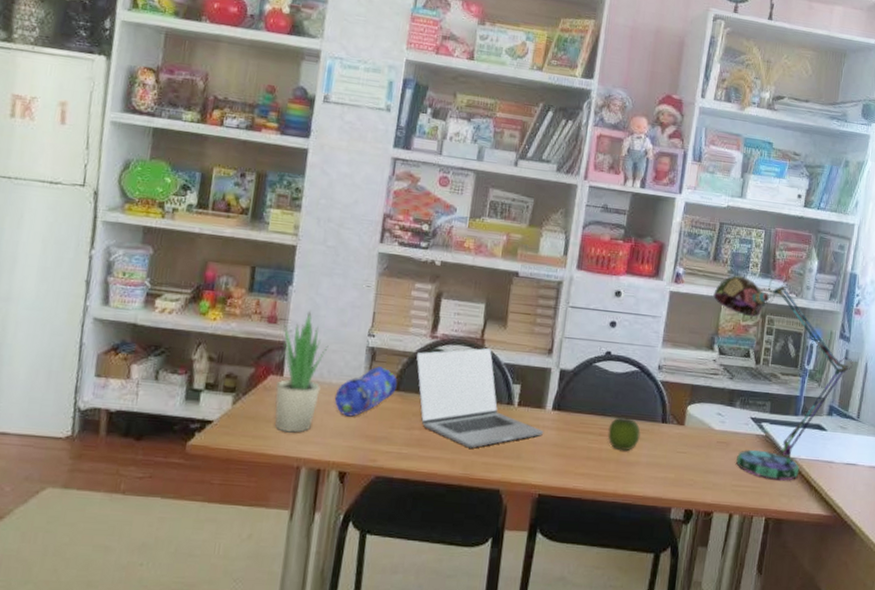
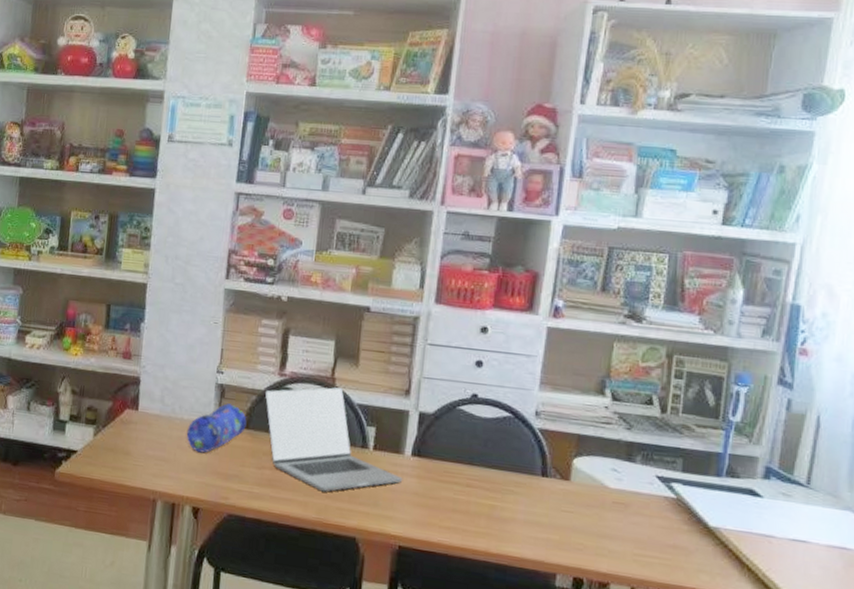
potted plant: present [274,311,329,433] -> none [131,347,180,467]
apple: present [607,417,641,451] -> none [476,467,516,505]
desk lamp: present [713,275,854,481] -> none [602,307,800,554]

